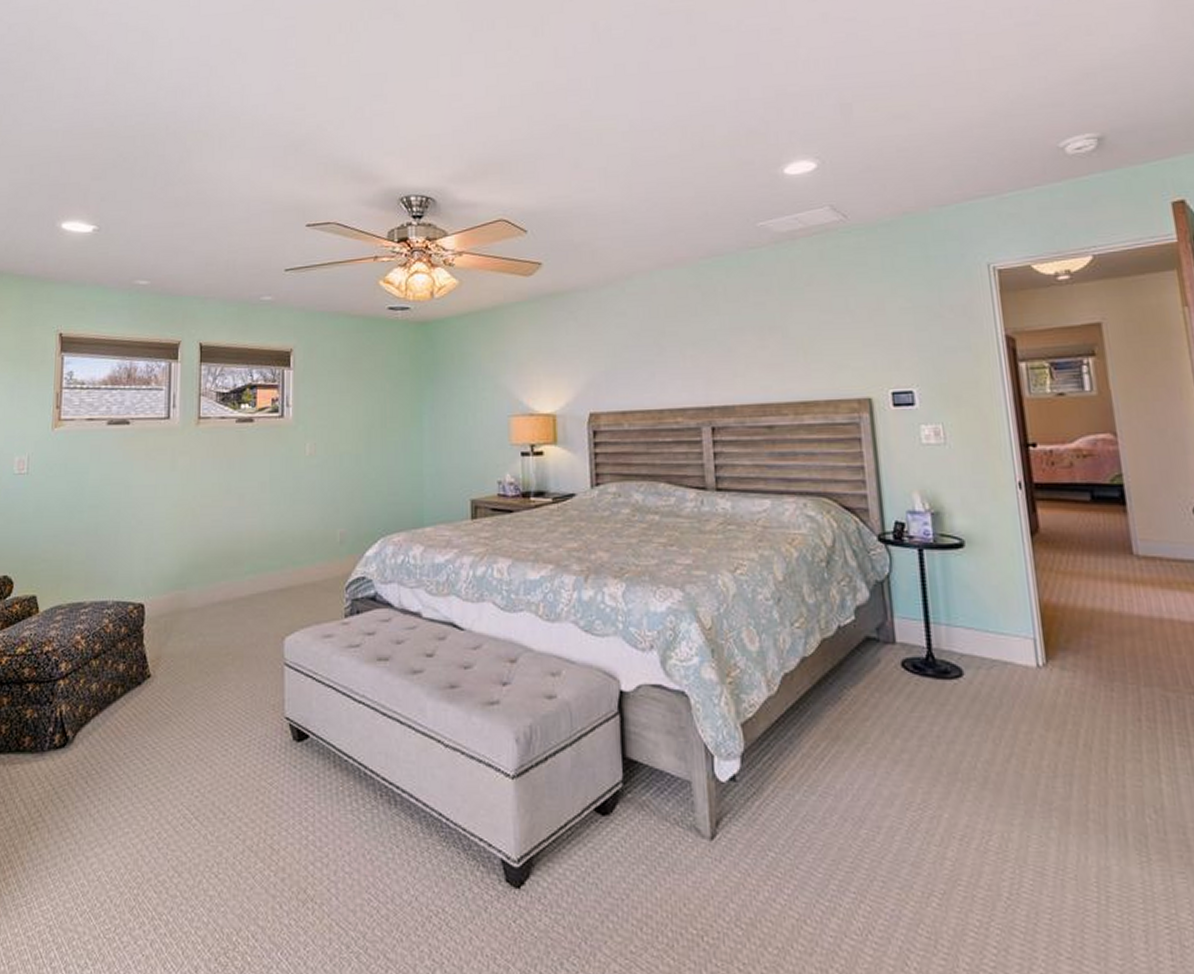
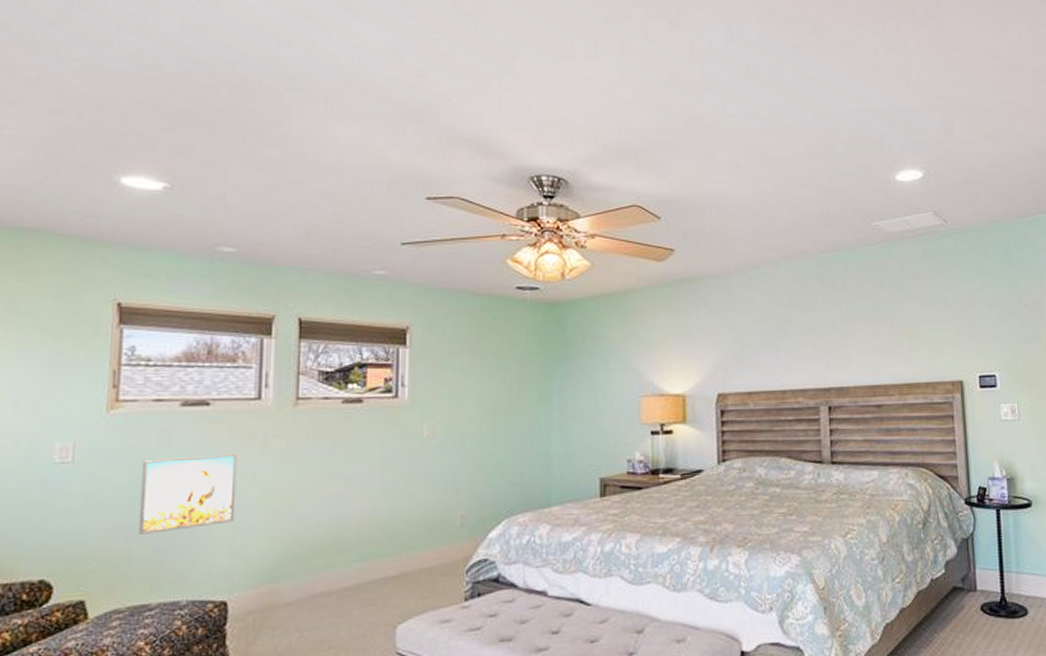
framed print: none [75,469,151,539] -> present [138,455,237,534]

